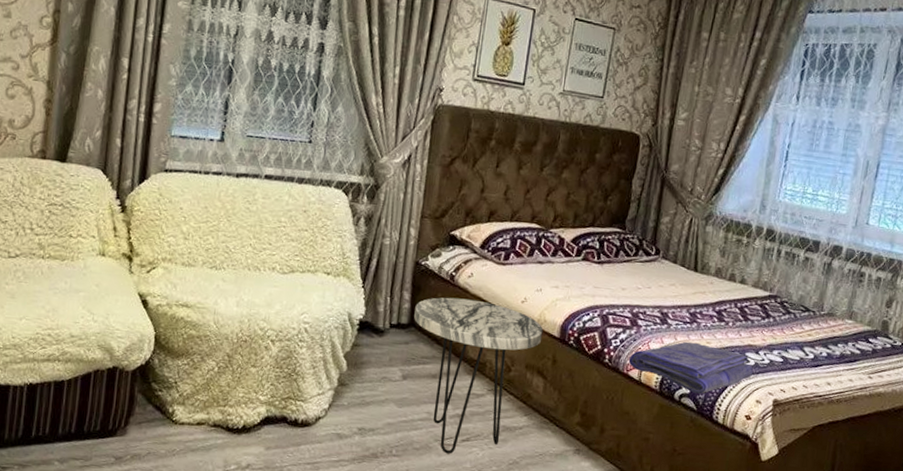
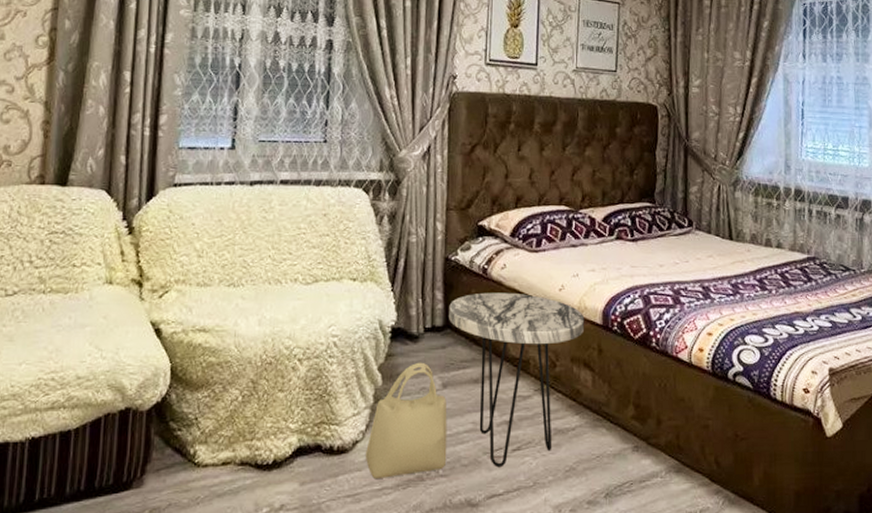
handbag: none [326,354,405,452] -> present [365,362,447,480]
towel: present [628,341,754,394] -> none [676,315,805,370]

